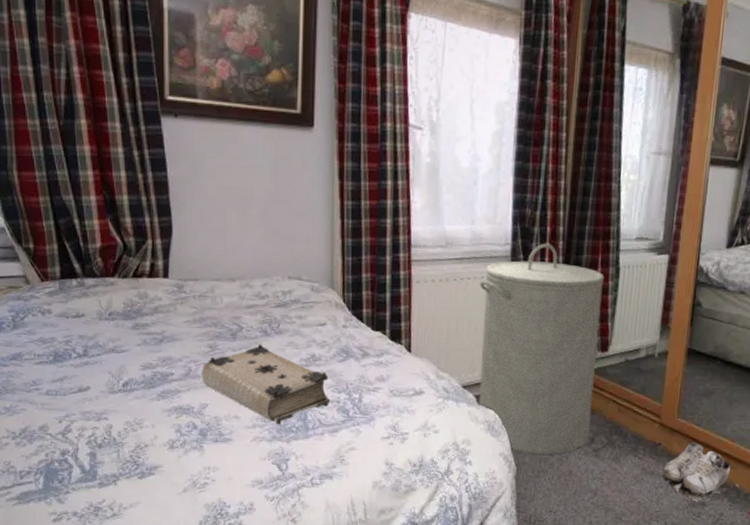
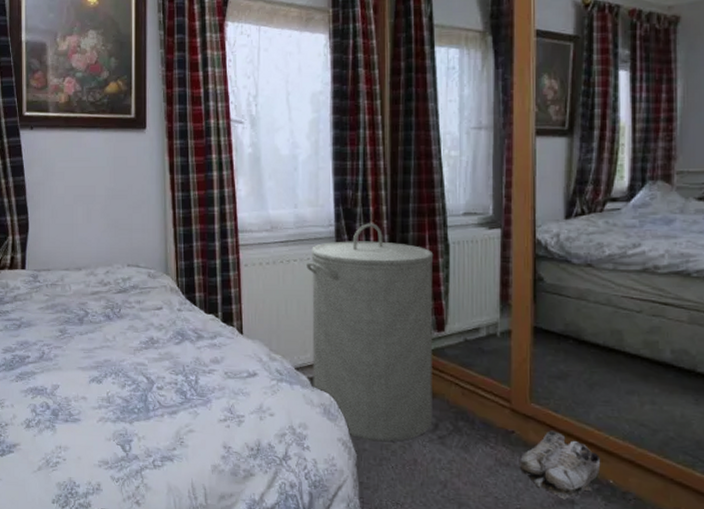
book: present [202,344,331,425] -> none [54,328,169,406]

